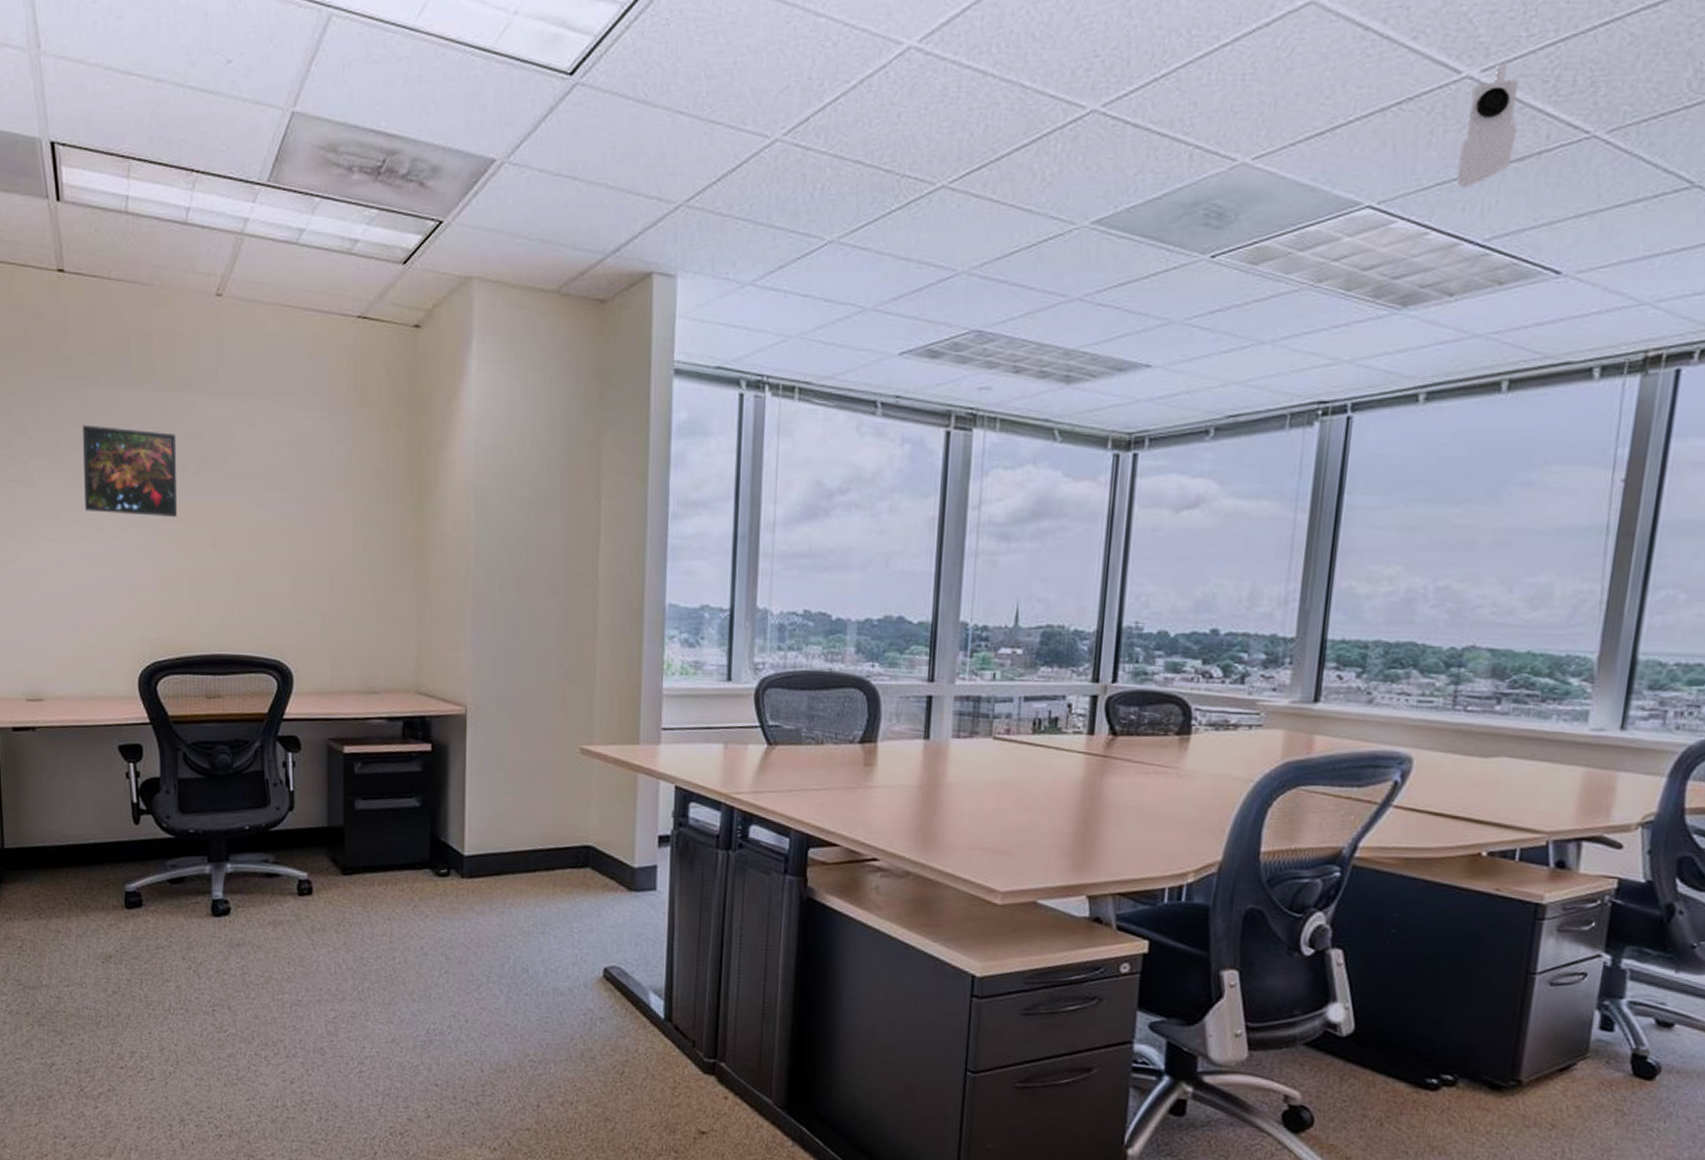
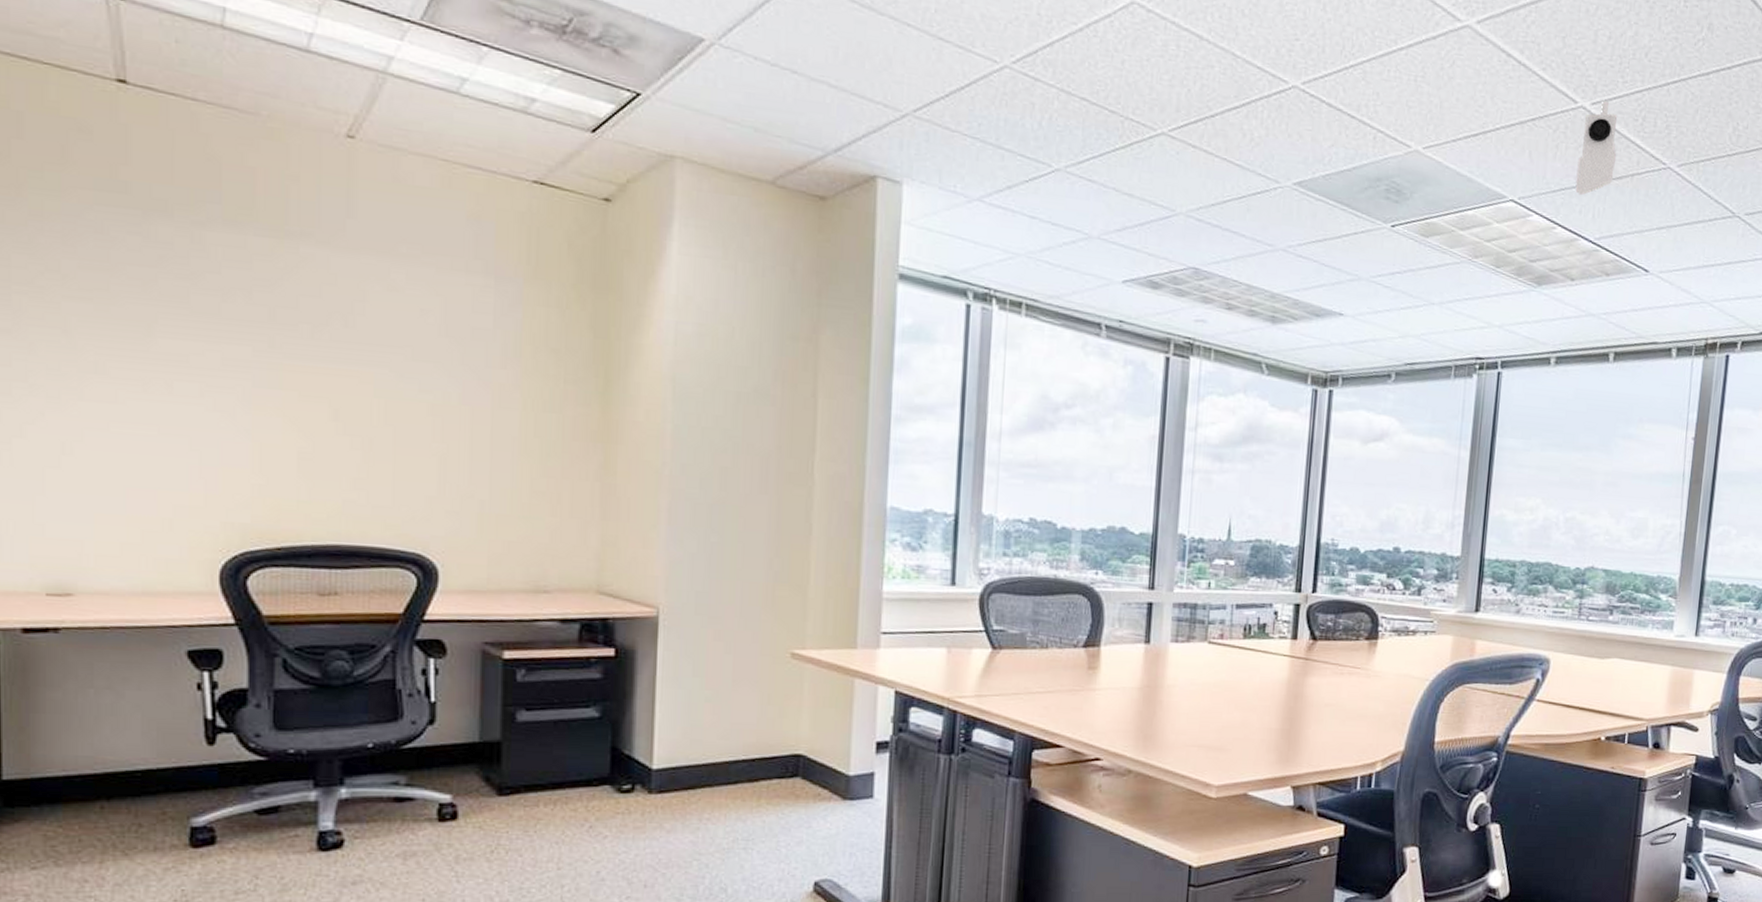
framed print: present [83,424,178,517] -> none [148,266,286,384]

